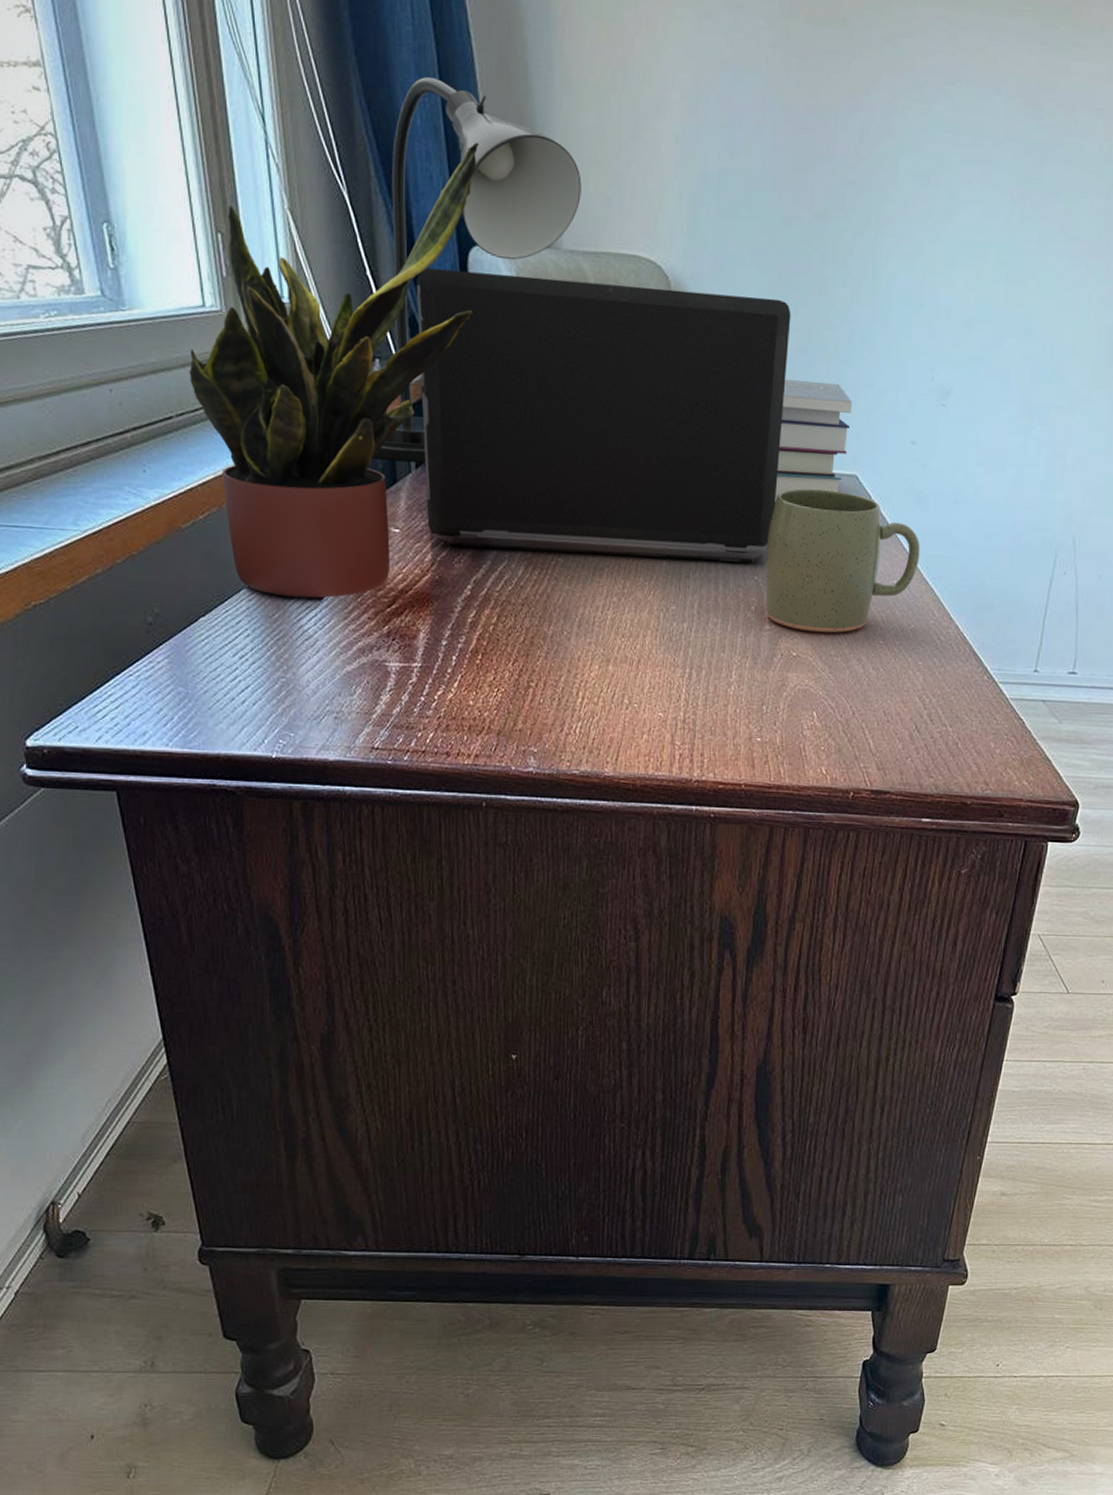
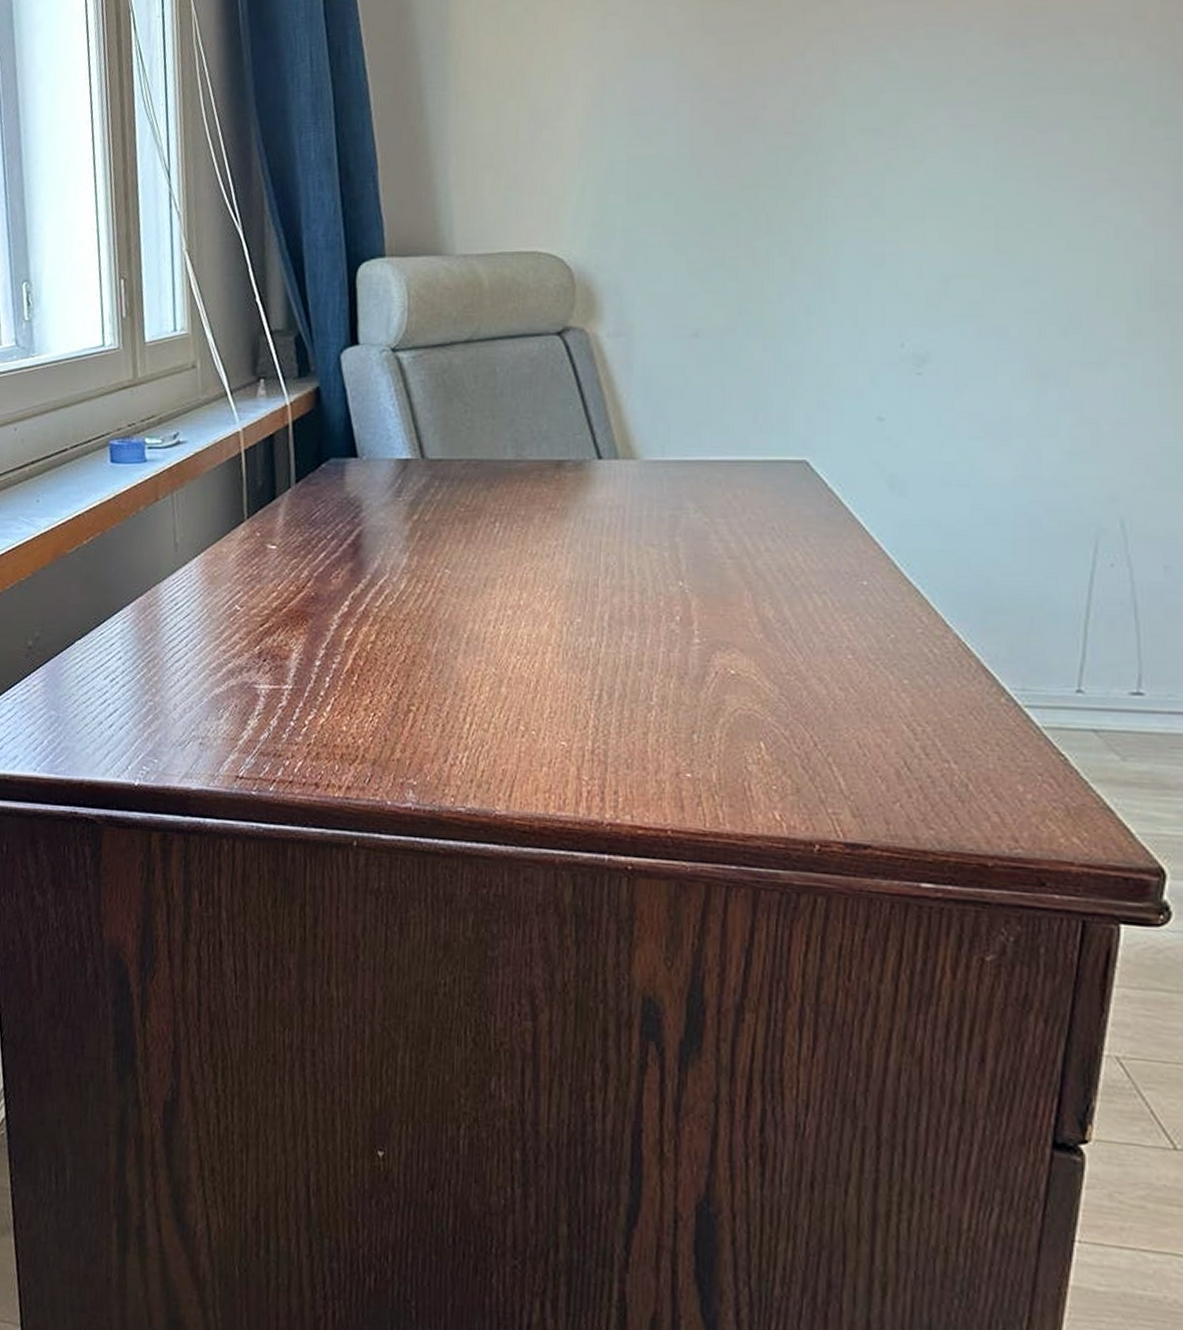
potted plant: present [189,142,479,598] -> none [85,166,372,619]
desk lamp: present [371,76,582,463] -> none [251,114,476,478]
laptop computer: present [416,267,791,563] -> none [304,278,717,567]
mug: present [765,488,920,633] -> none [692,479,897,647]
books: present [774,379,853,504] -> none [702,360,798,499]

